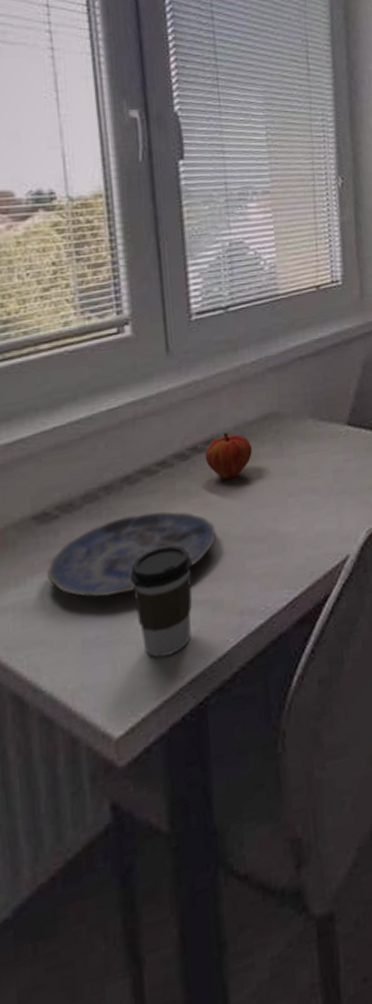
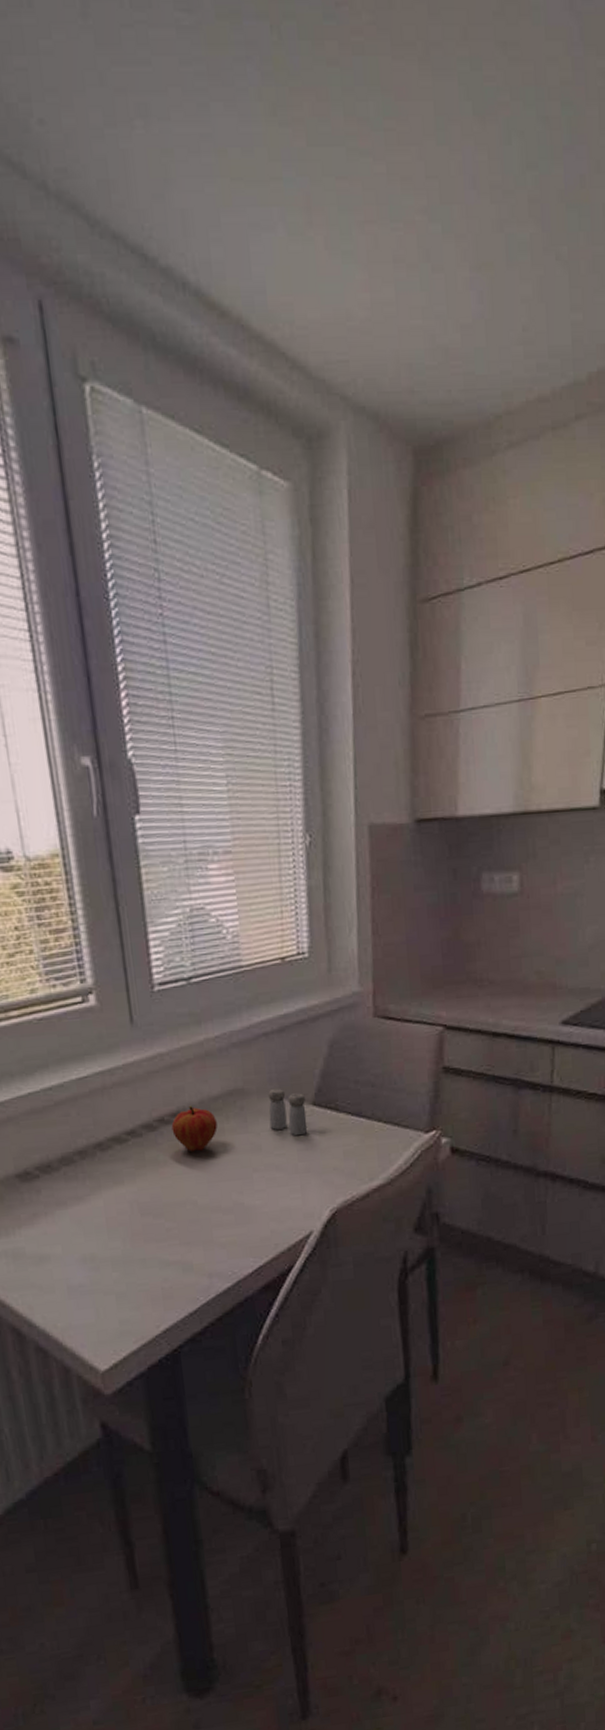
plate: present [47,511,216,597] -> none [32,1178,185,1252]
coffee cup: present [129,544,193,658] -> none [106,1209,165,1308]
salt and pepper shaker: none [303,409,343,457] -> present [268,1088,308,1136]

